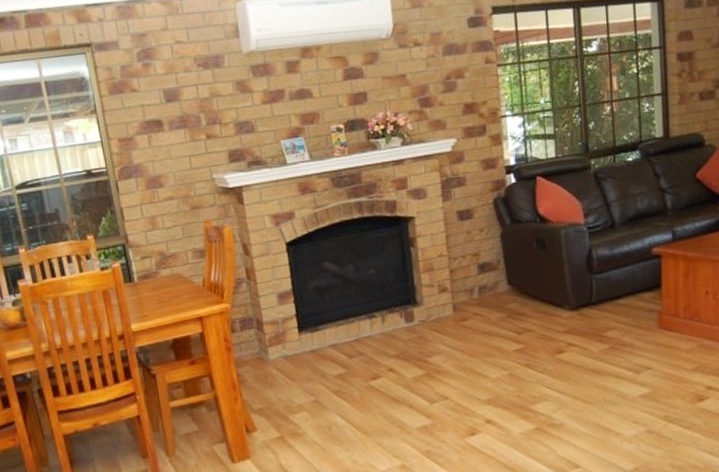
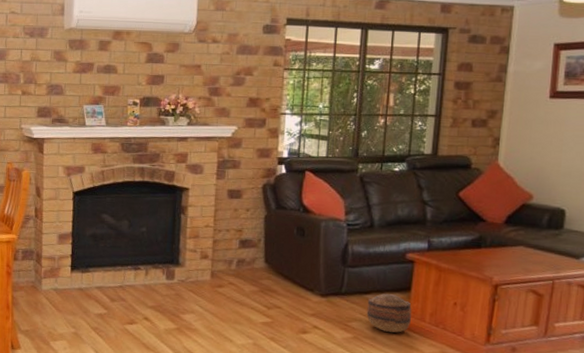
basket: none [619,294,666,336] -> present [366,293,412,333]

